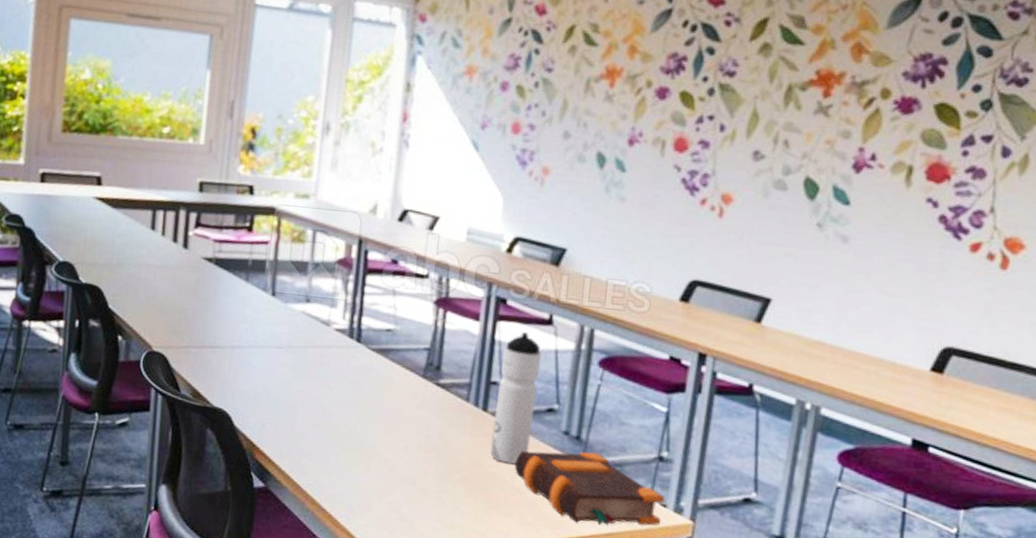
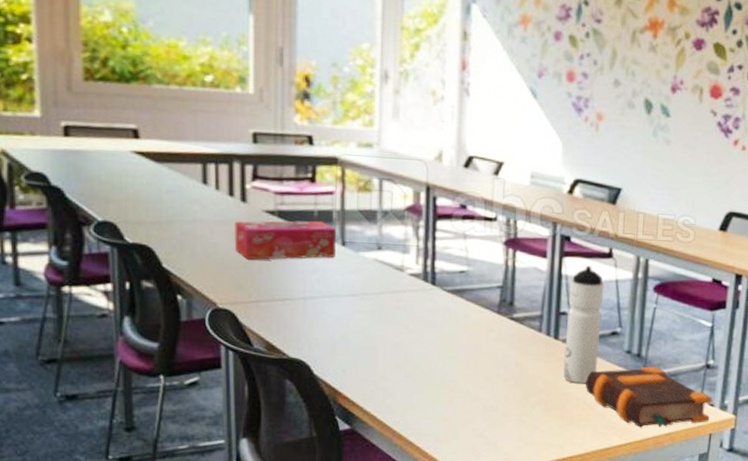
tissue box: none [173,266,268,308] -> present [234,220,336,260]

